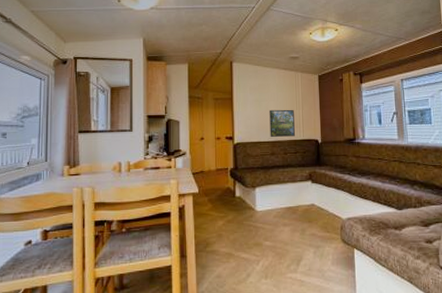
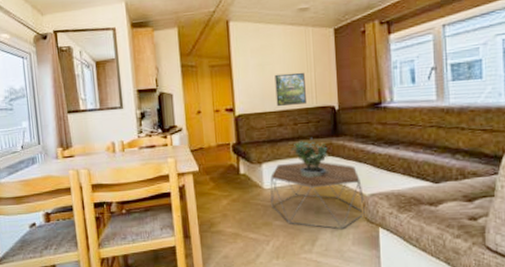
coffee table: none [262,187,342,251] -> present [270,162,365,230]
potted plant: none [280,166,313,201] -> present [290,138,329,177]

